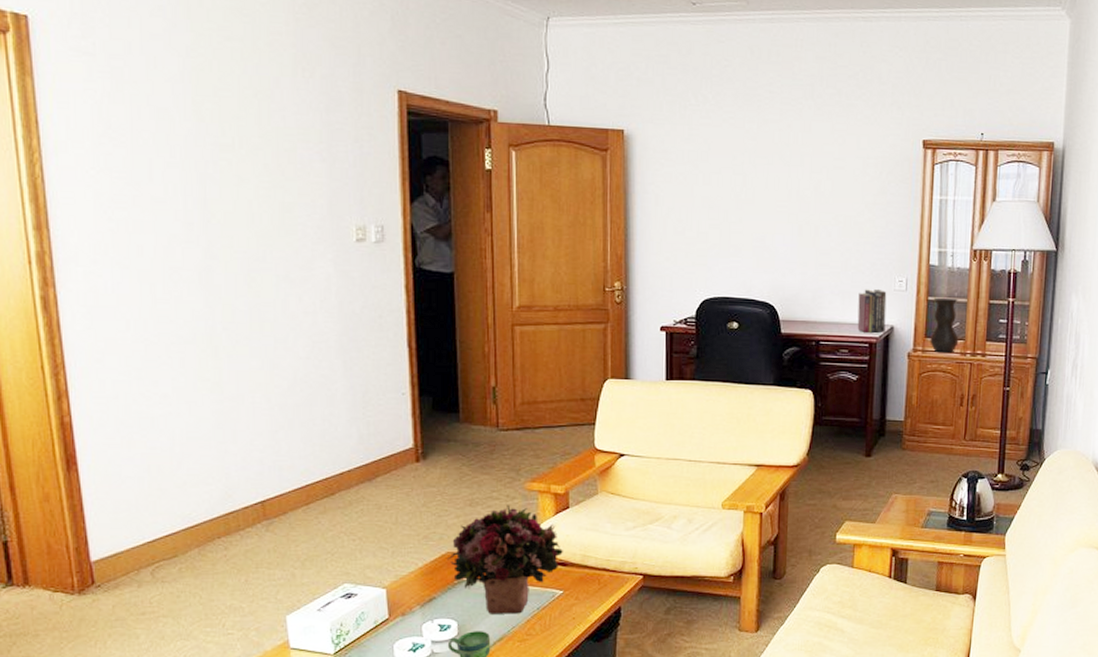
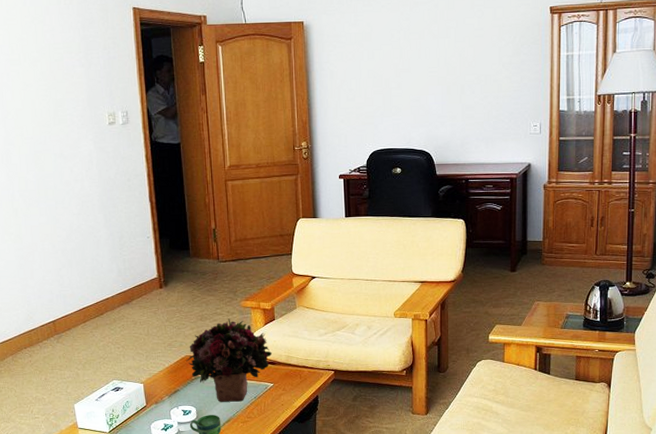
books: present [857,289,887,333] -> none [500,134,524,170]
vase: present [930,297,959,354] -> none [562,137,588,184]

